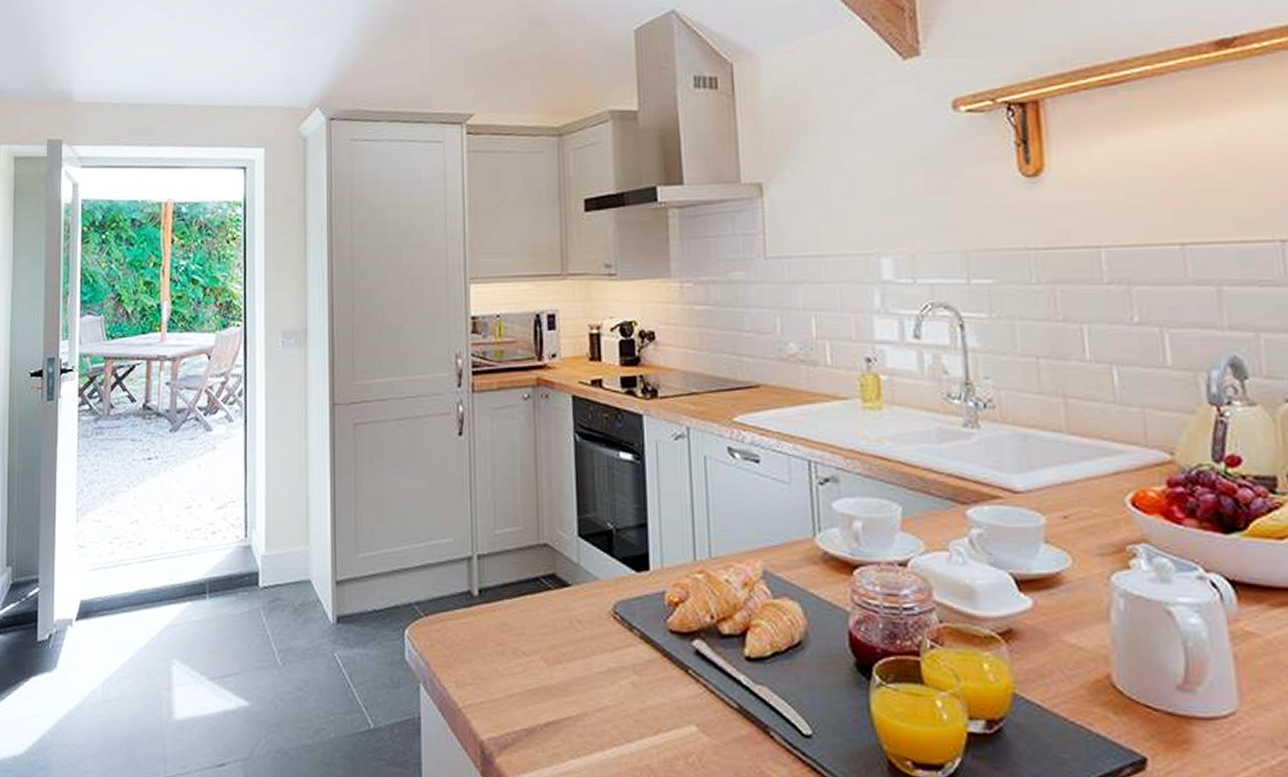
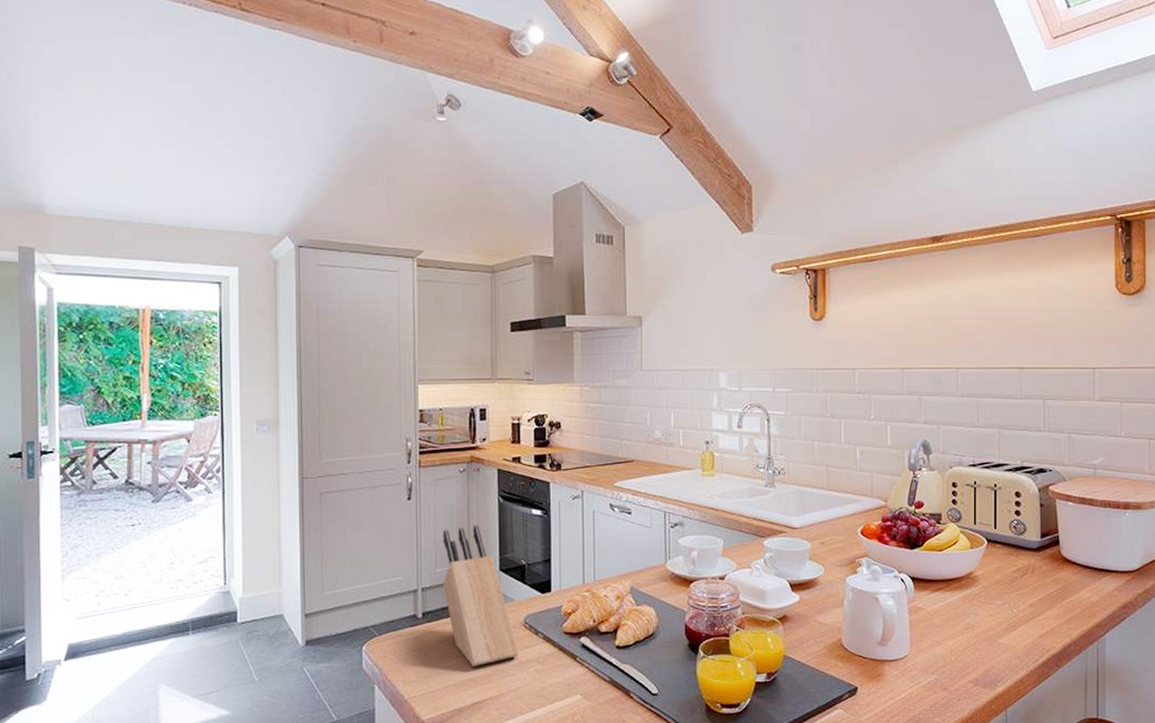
knife block: none [503,471,608,671] -> present [443,524,519,667]

